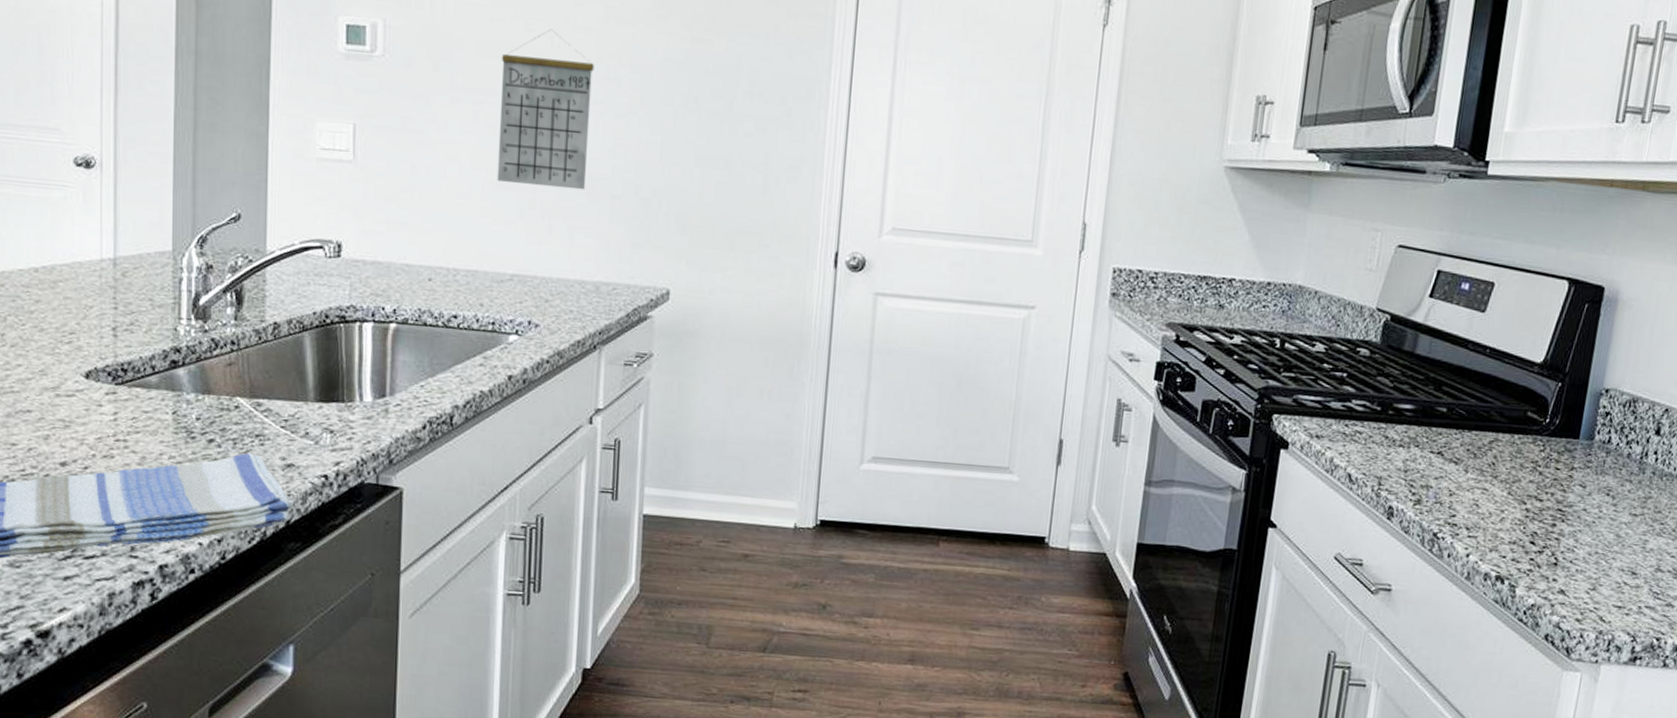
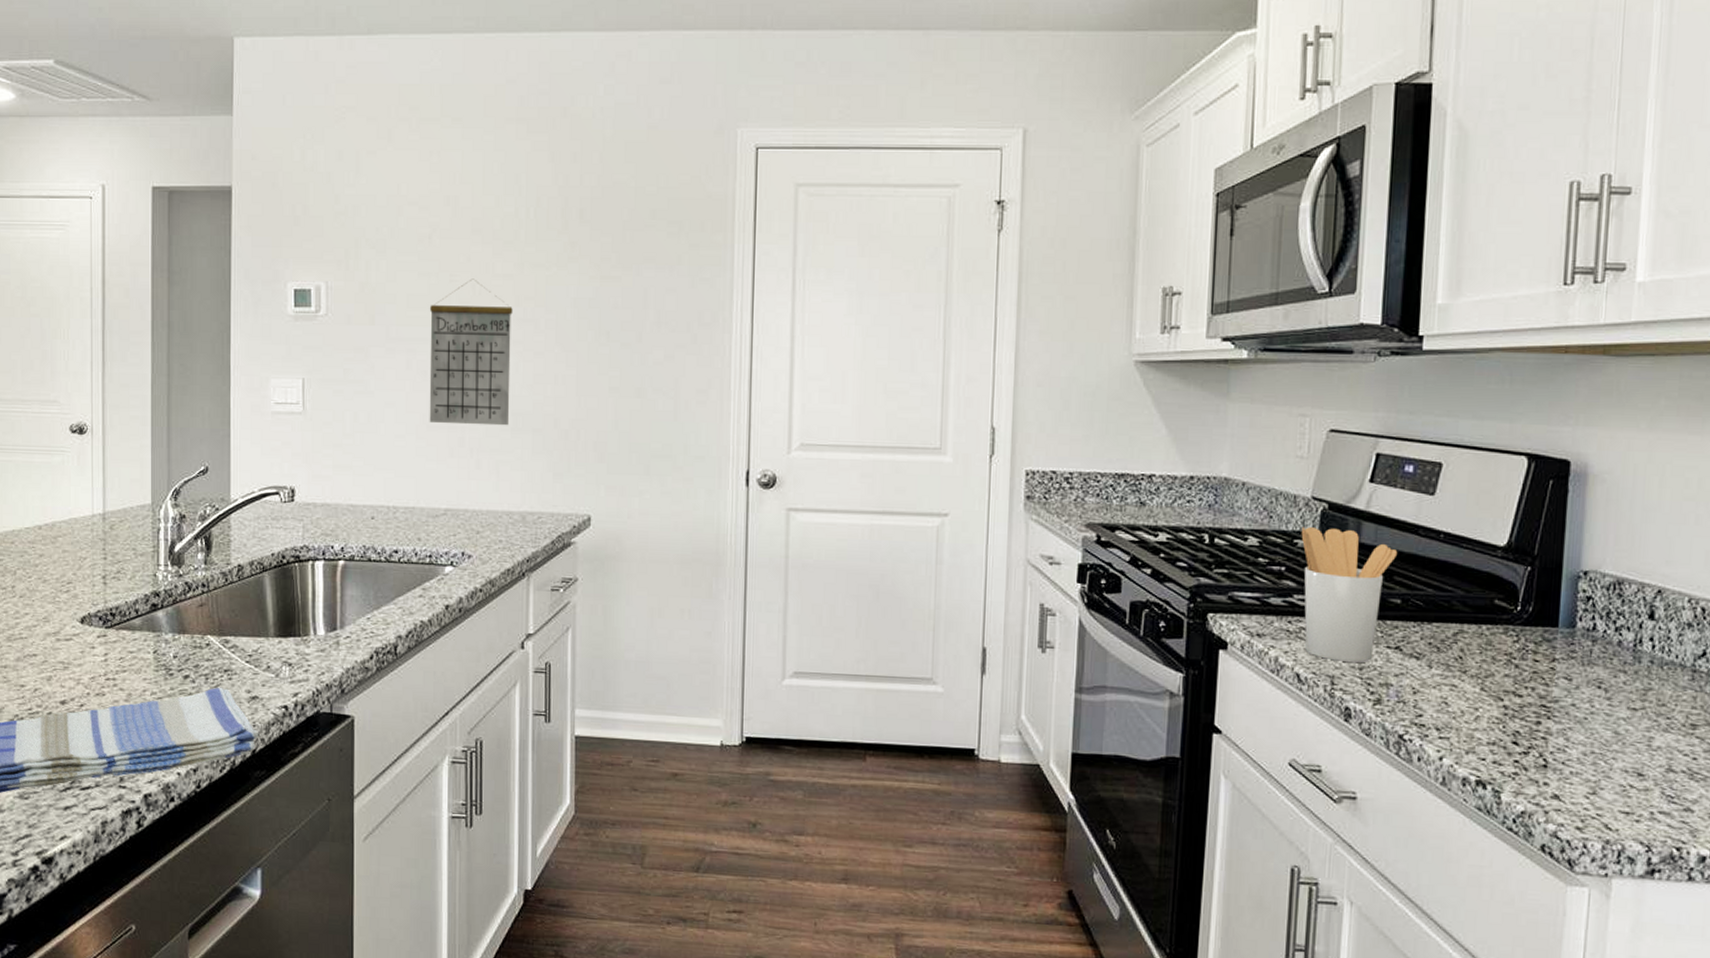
utensil holder: none [1358,336,1448,466] -> present [1301,527,1398,663]

